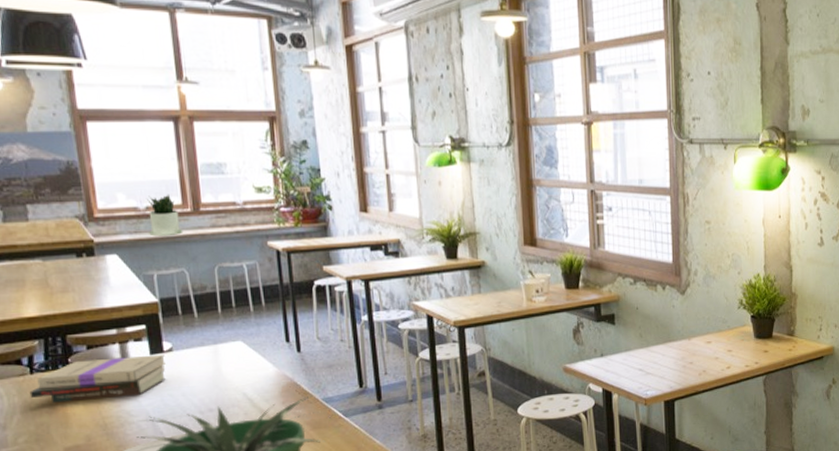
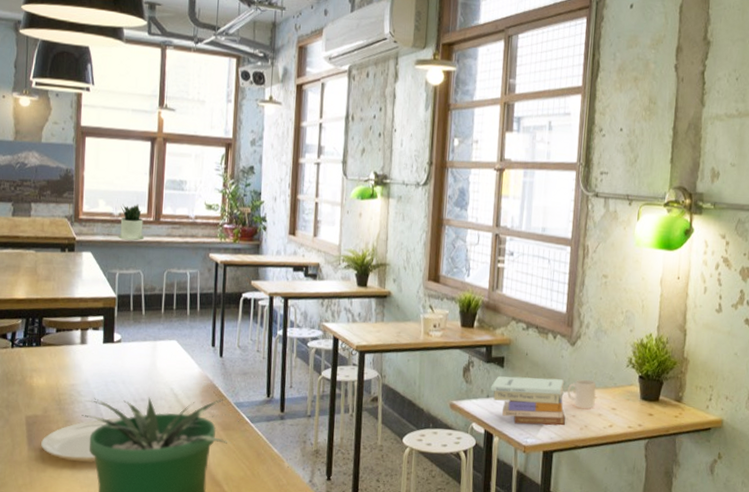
books: present [29,354,166,403] -> none [8,341,114,379]
books: none [604,329,683,379] -> present [490,376,565,426]
cup: none [682,325,712,355] -> present [567,379,596,410]

